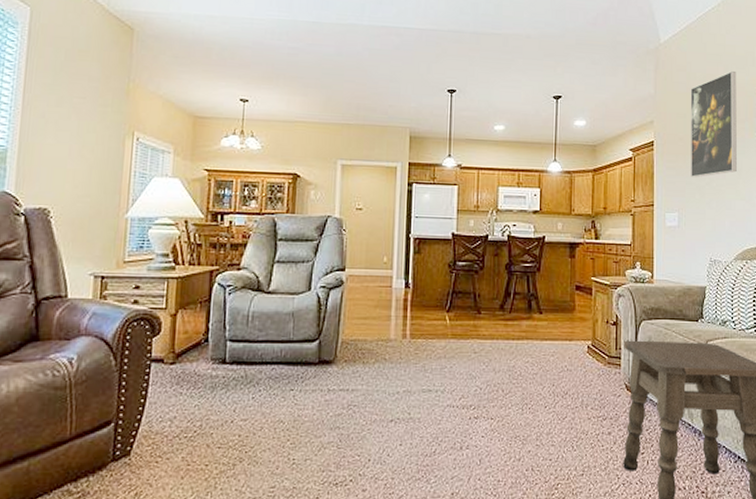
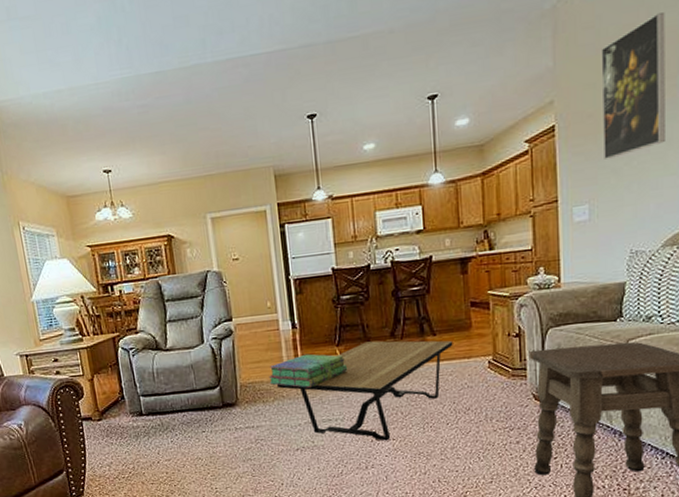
stack of books: none [373,316,455,353] -> present [268,353,348,388]
coffee table: none [380,311,557,420] -> present [276,340,453,441]

